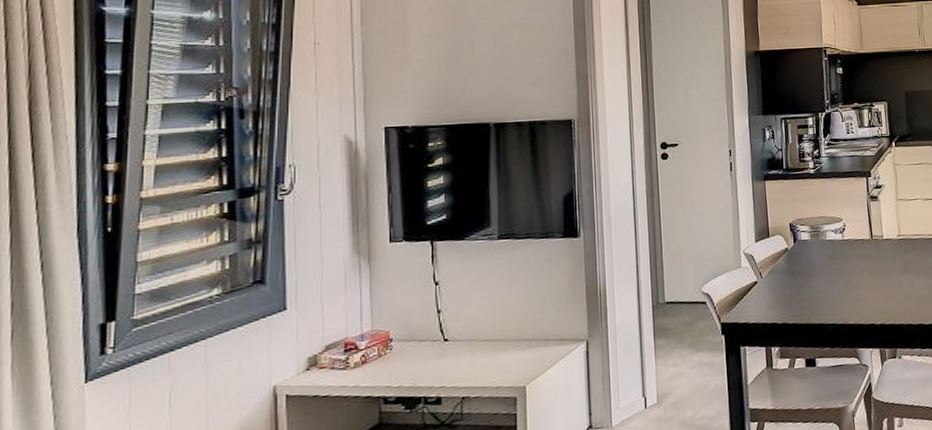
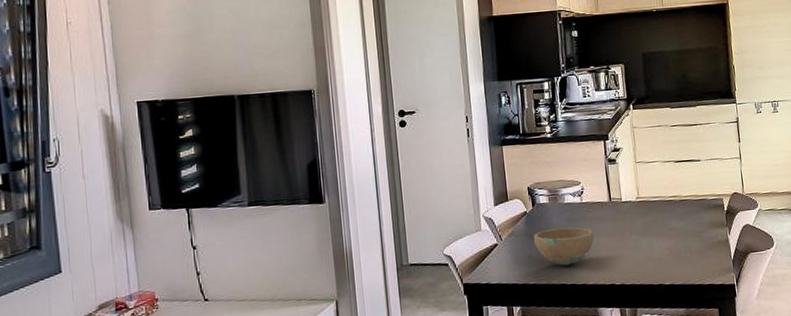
bowl: none [794,265,855,305] -> present [533,227,594,266]

